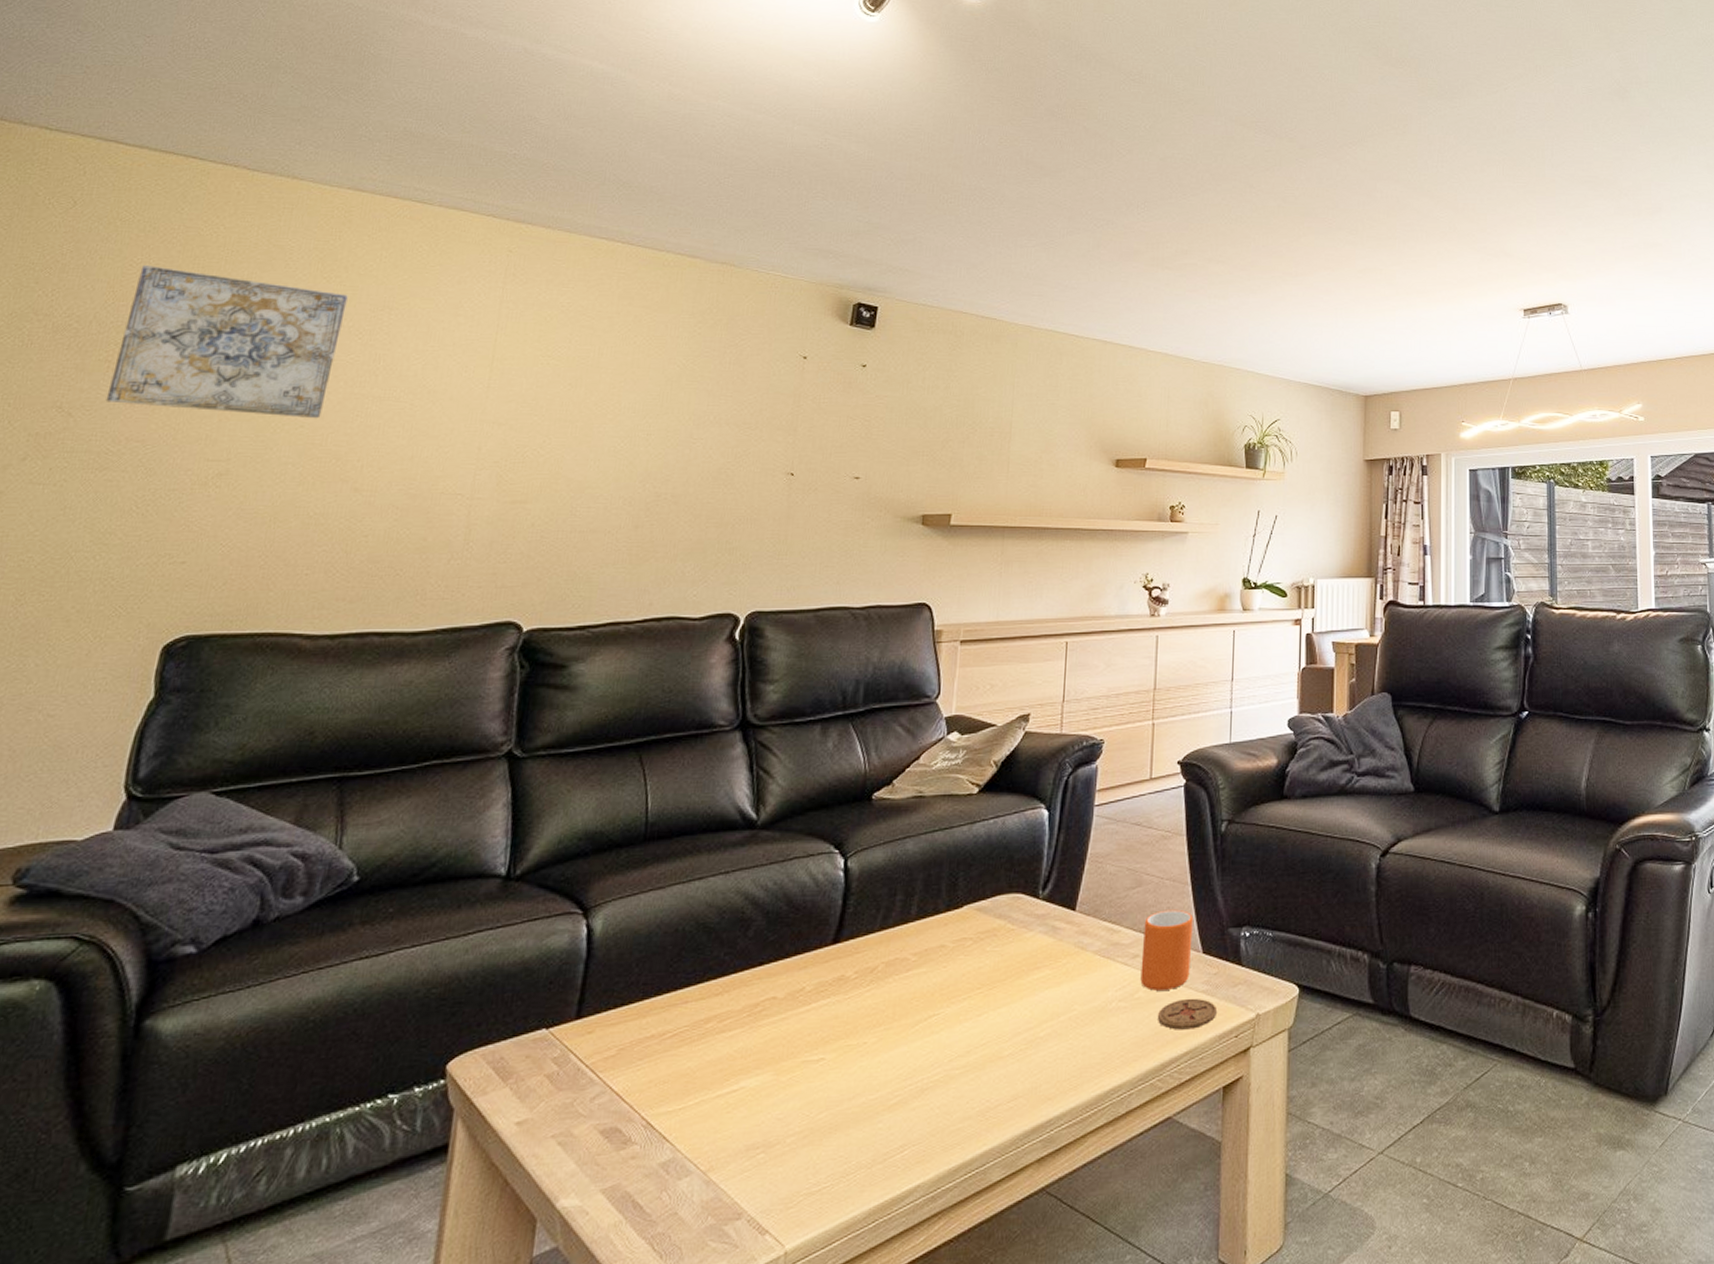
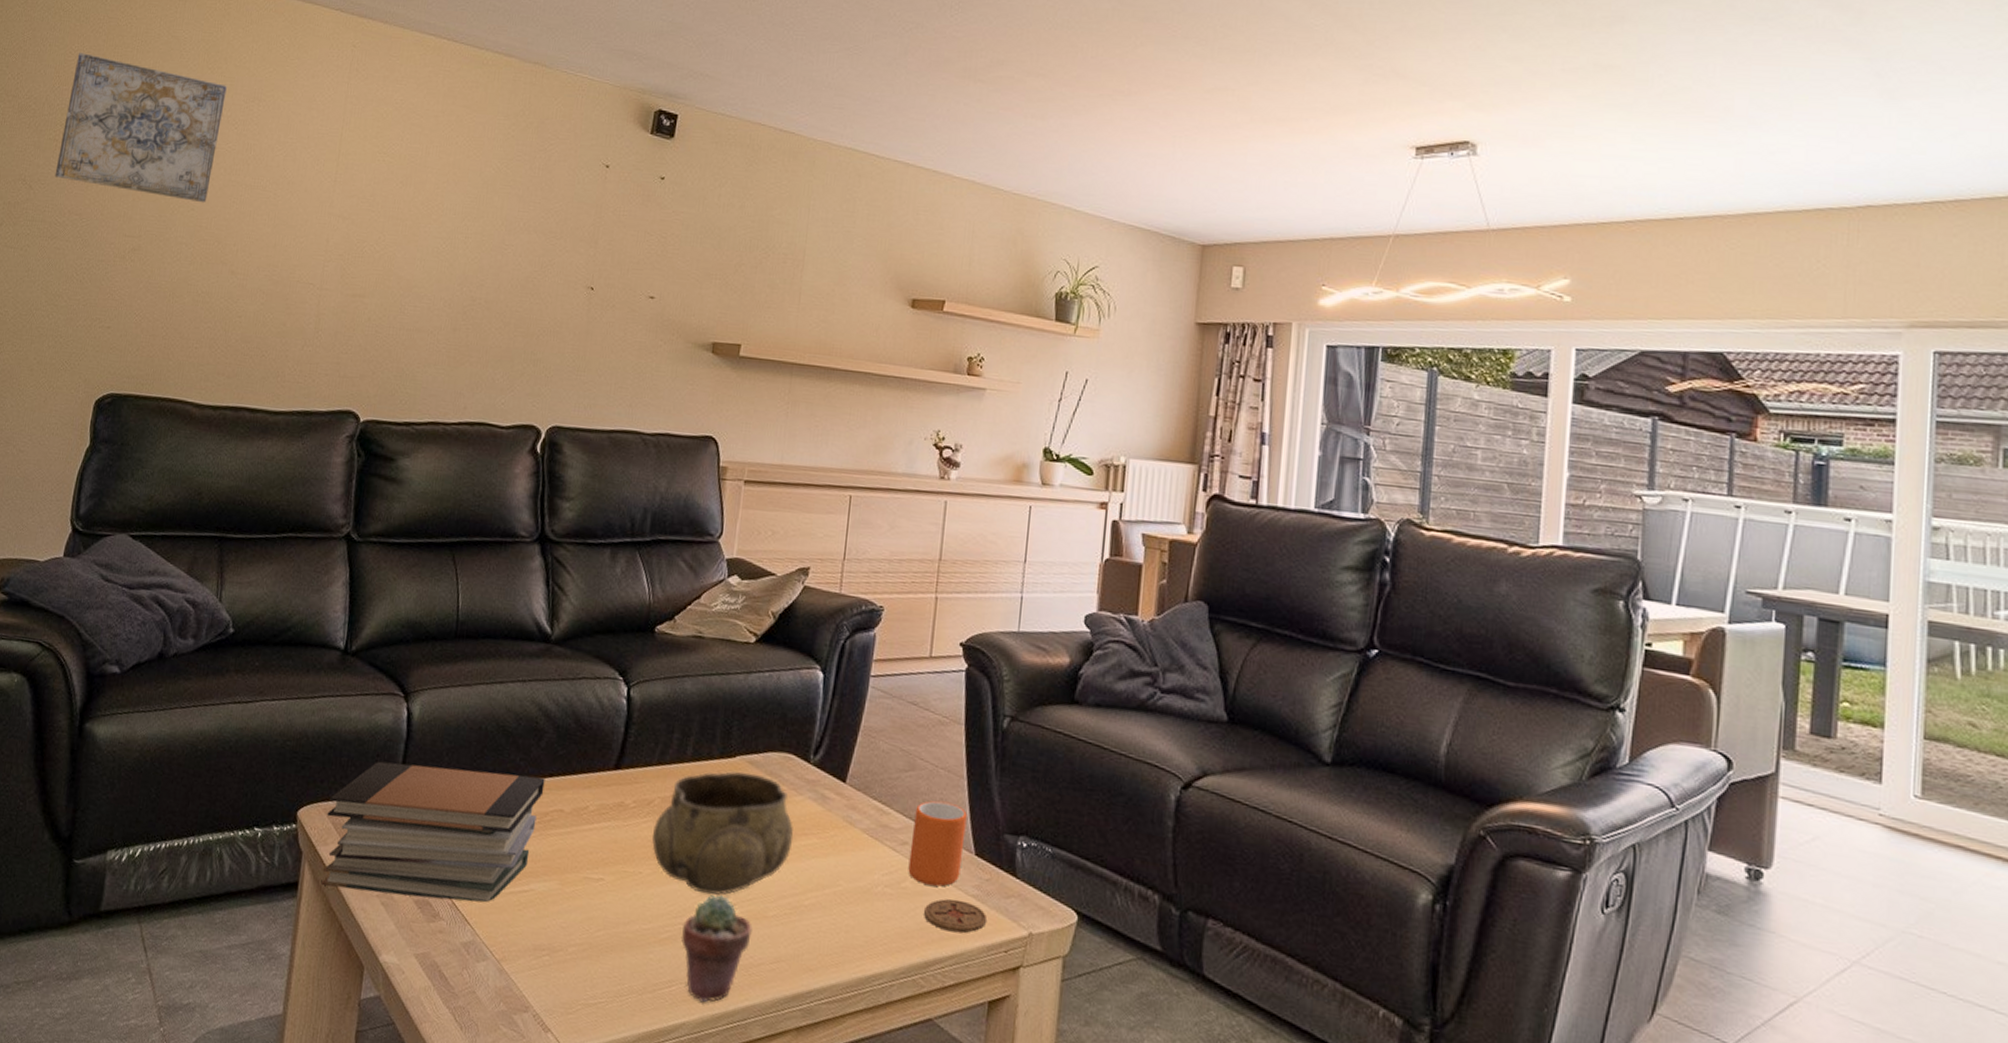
book stack: none [478,968,755,1142] -> present [321,761,545,903]
decorative bowl: none [877,919,1026,1049] -> present [652,771,794,895]
potted succulent: none [911,1046,988,1160] -> present [680,895,753,1003]

